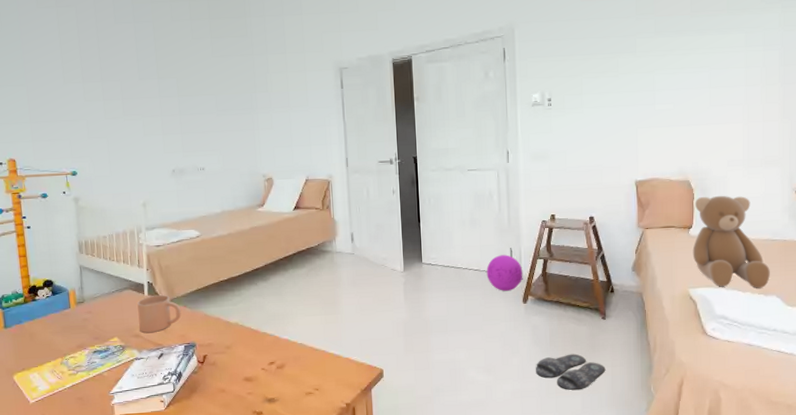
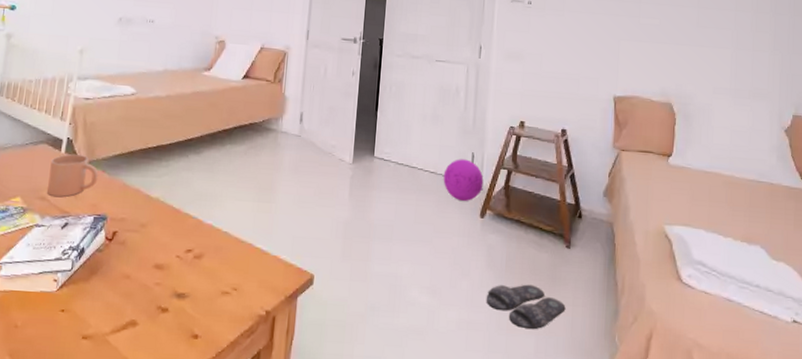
teddy bear: present [692,195,770,288] -> none [671,122,755,235]

